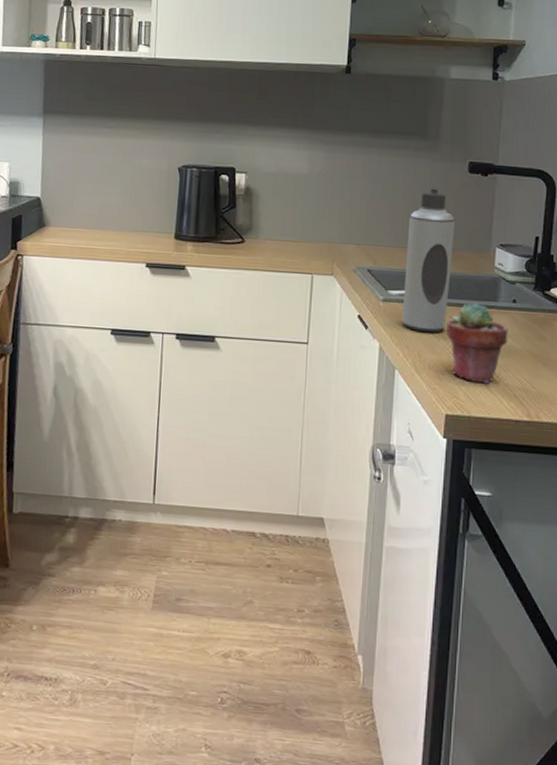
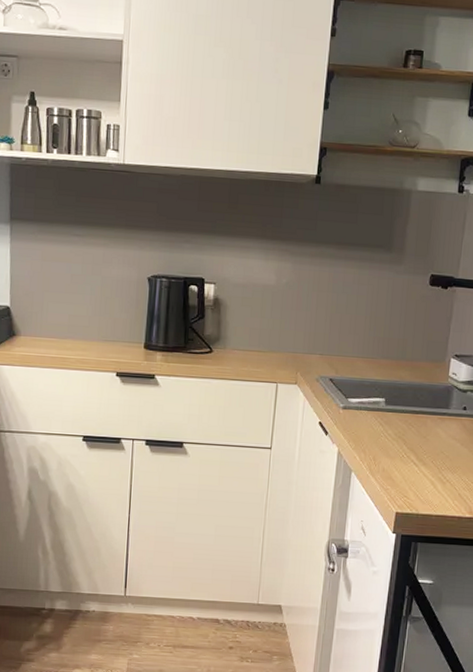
water bottle: present [402,187,455,333] -> none [360,299,415,438]
potted succulent: present [446,302,508,384] -> none [400,409,457,485]

